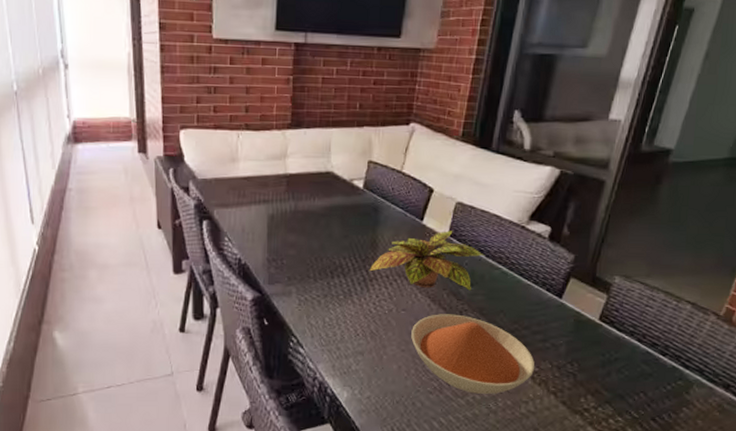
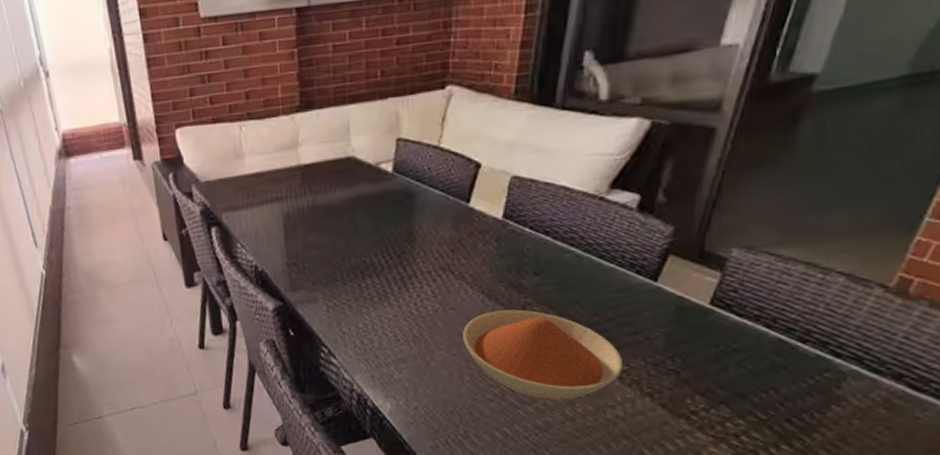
plant: present [369,231,486,291] -> none [406,211,553,282]

